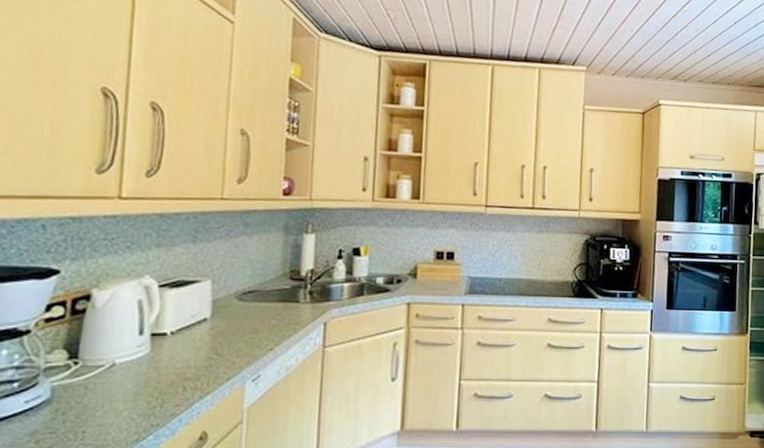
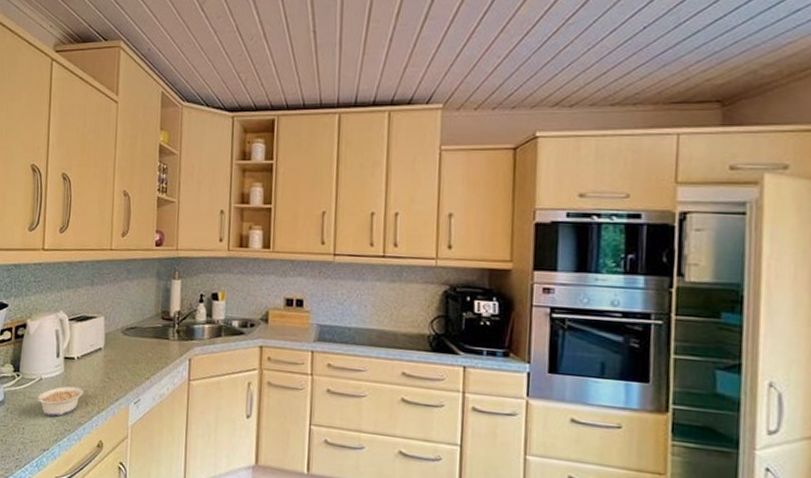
legume: none [91,369,179,410] -> present [27,386,83,417]

